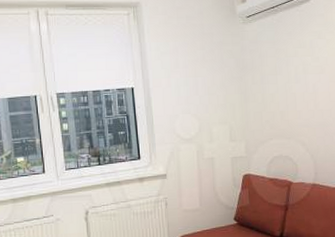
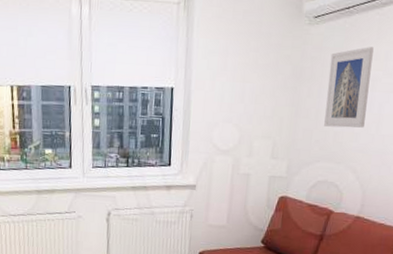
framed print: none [266,37,304,108] -> present [324,47,374,128]

